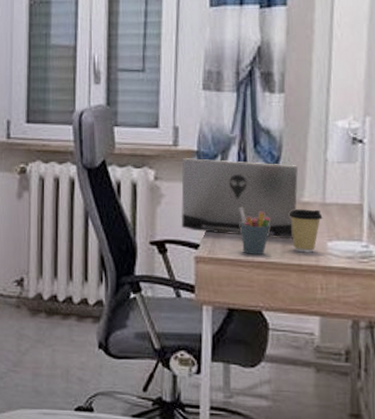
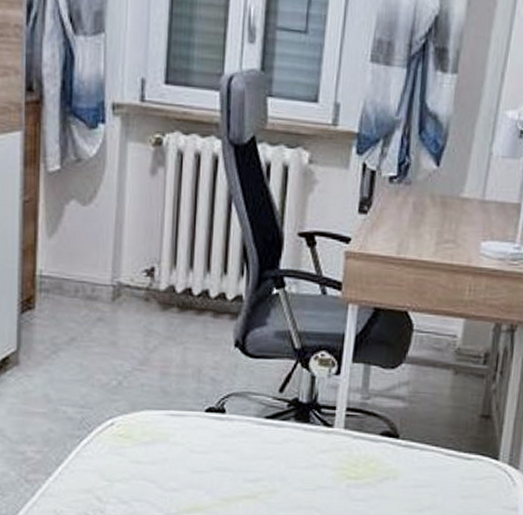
laptop computer: present [181,158,298,240] -> none [333,140,461,237]
pen holder: present [240,206,271,254] -> none [395,199,427,252]
coffee cup: present [288,209,323,253] -> none [446,205,480,253]

